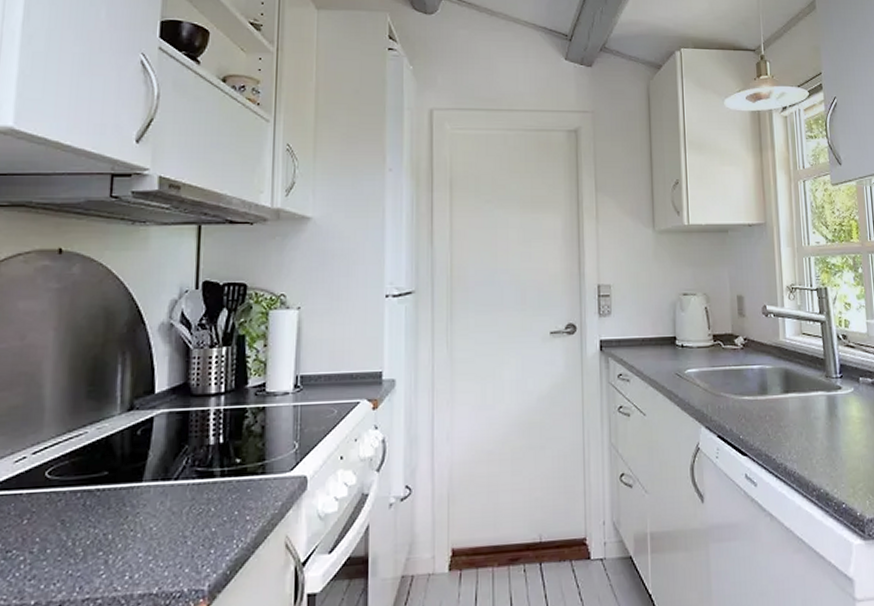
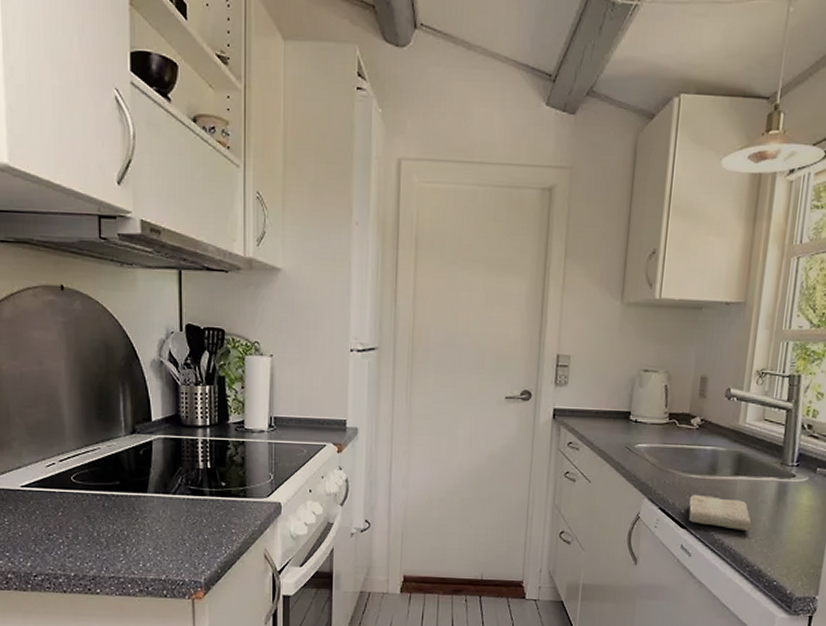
washcloth: none [746,417,810,451] -> present [688,494,752,531]

